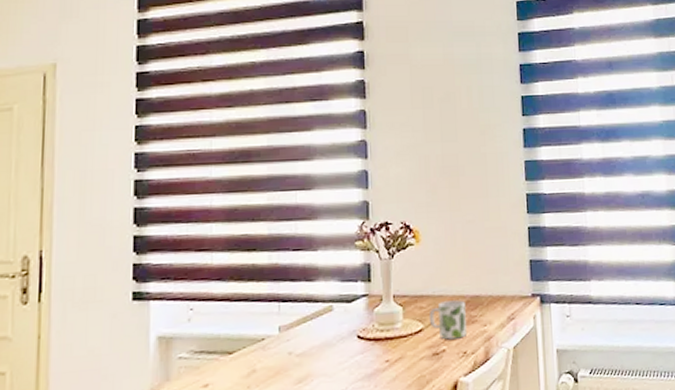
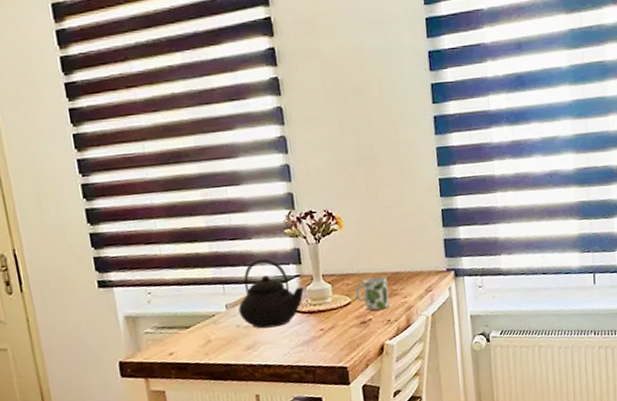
teapot: none [293,273,371,358] -> present [238,258,304,329]

